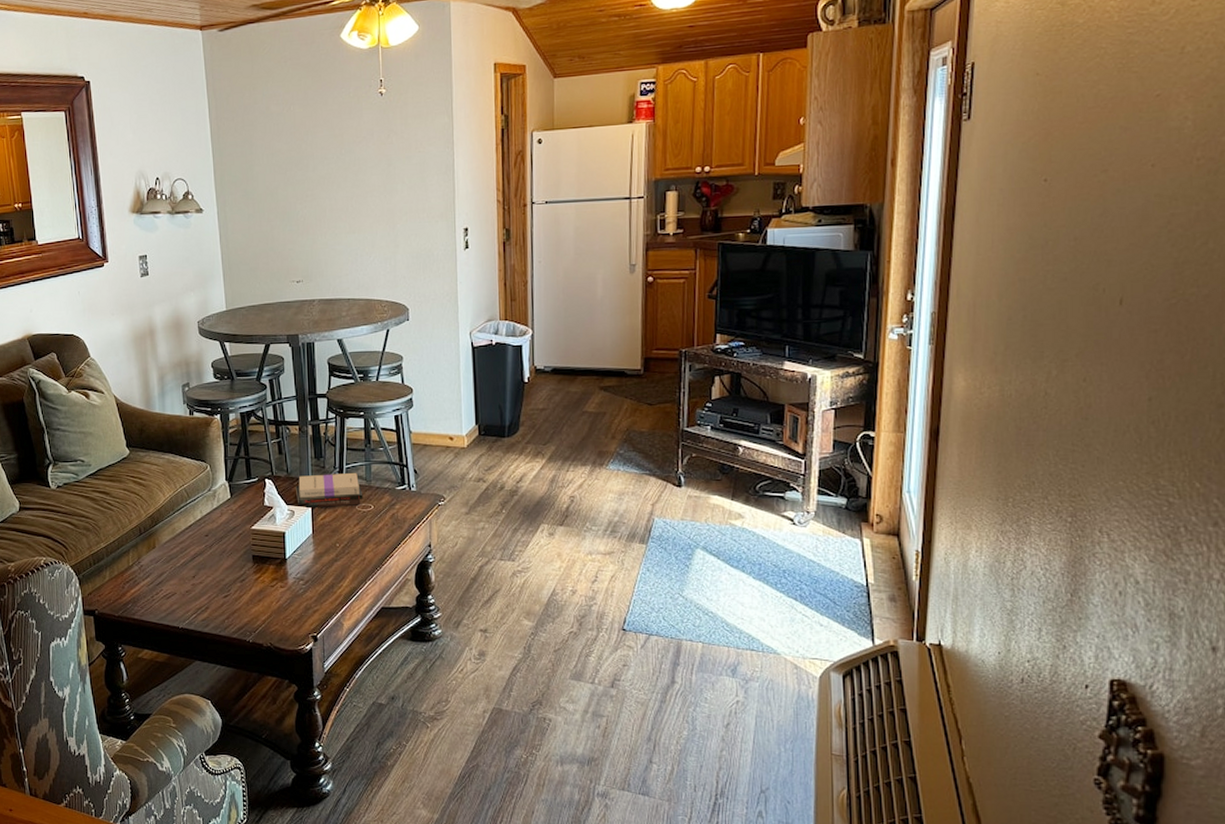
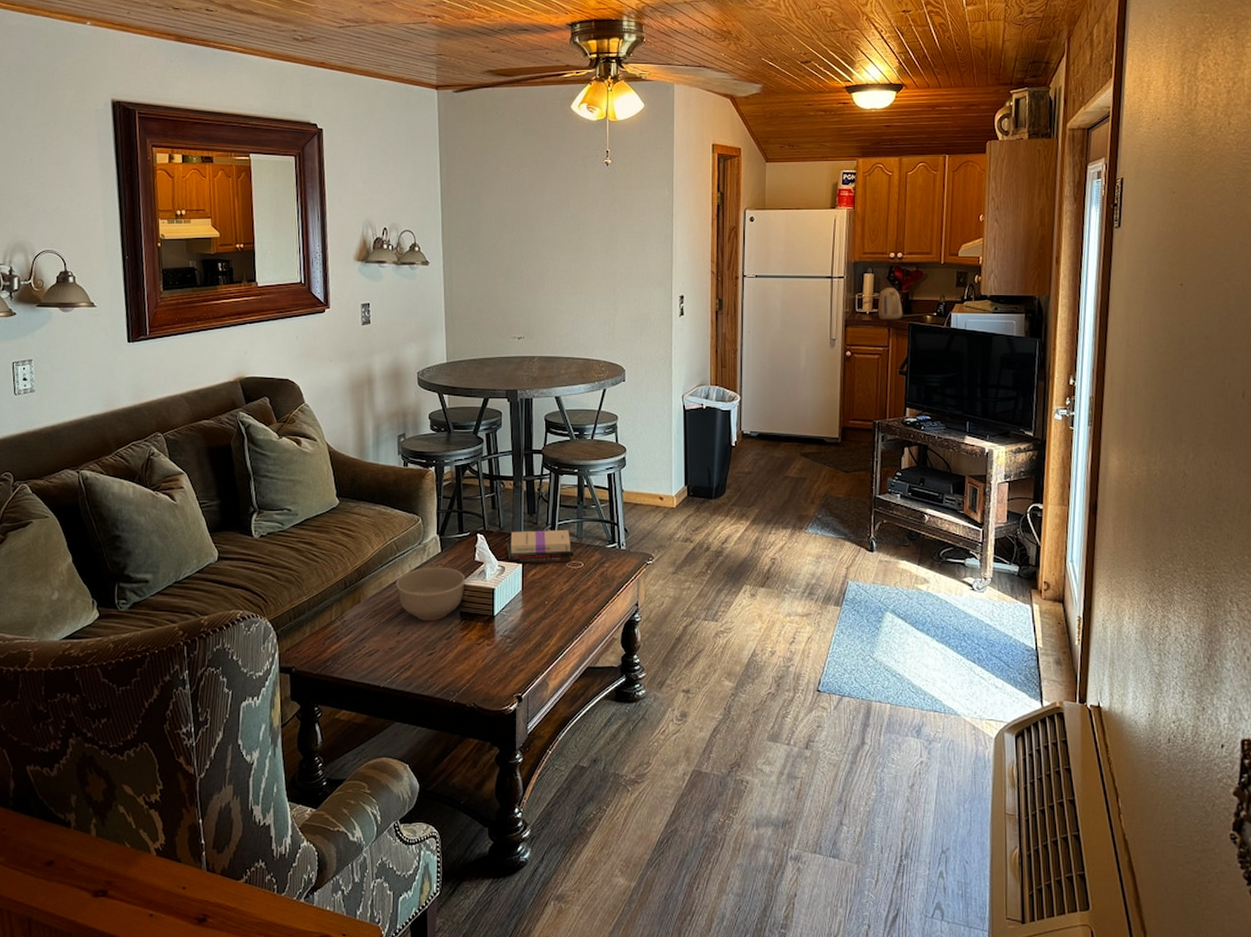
bowl: none [188,512,256,565] -> present [396,567,466,622]
kettle: none [682,204,712,242] -> present [877,287,903,321]

